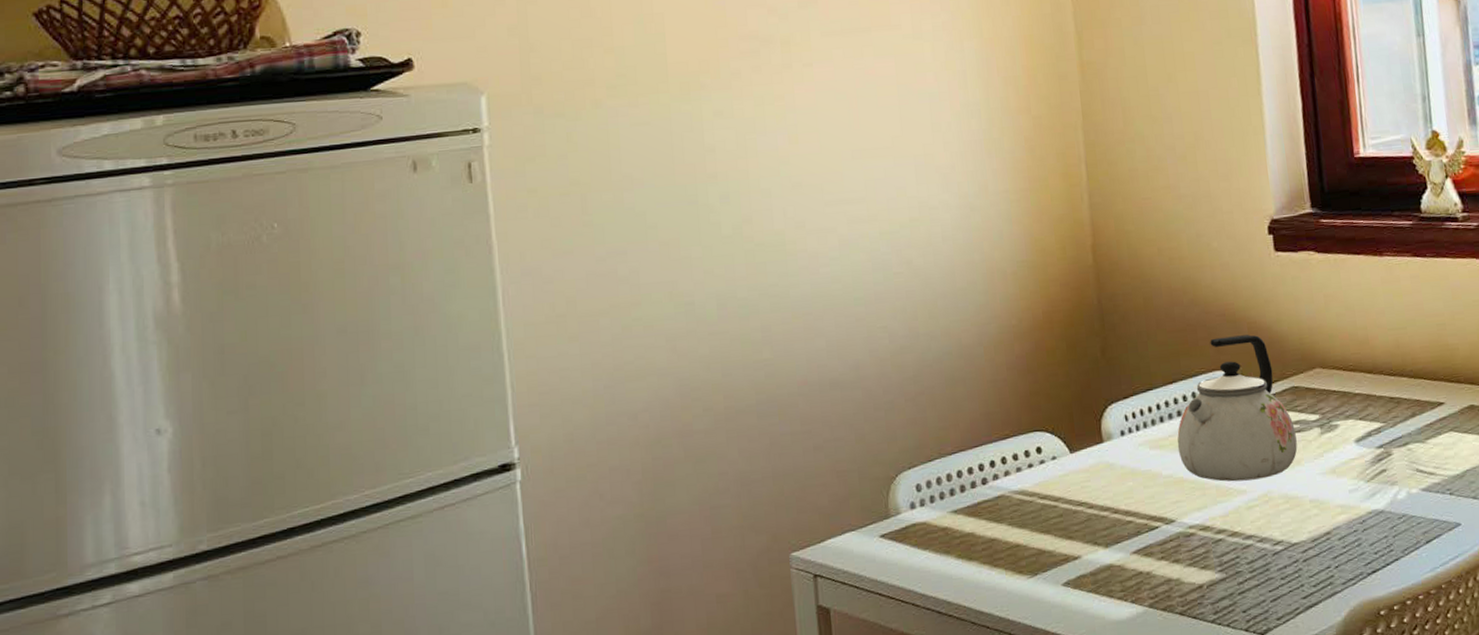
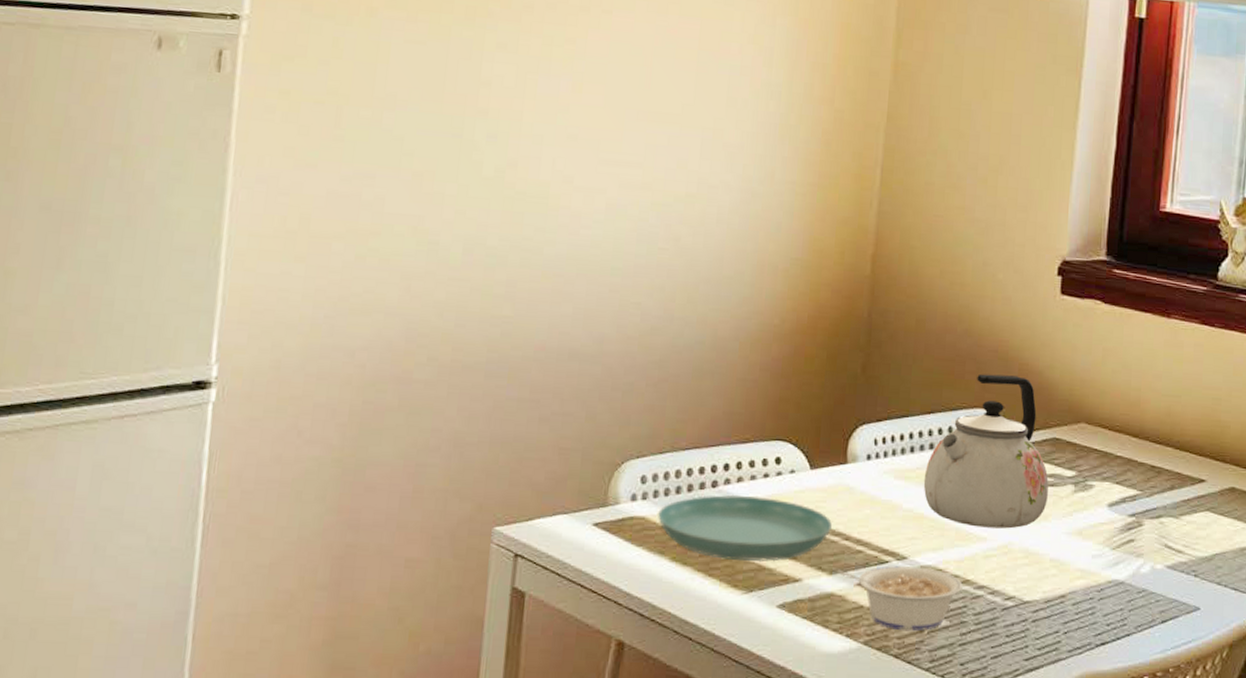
saucer: none [937,485,1100,550] -> present [658,494,832,562]
legume: none [1113,527,1232,590] -> present [838,566,963,632]

